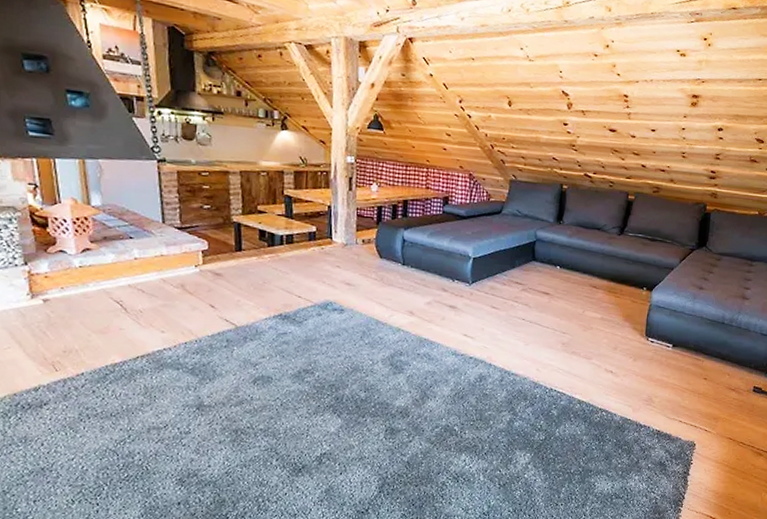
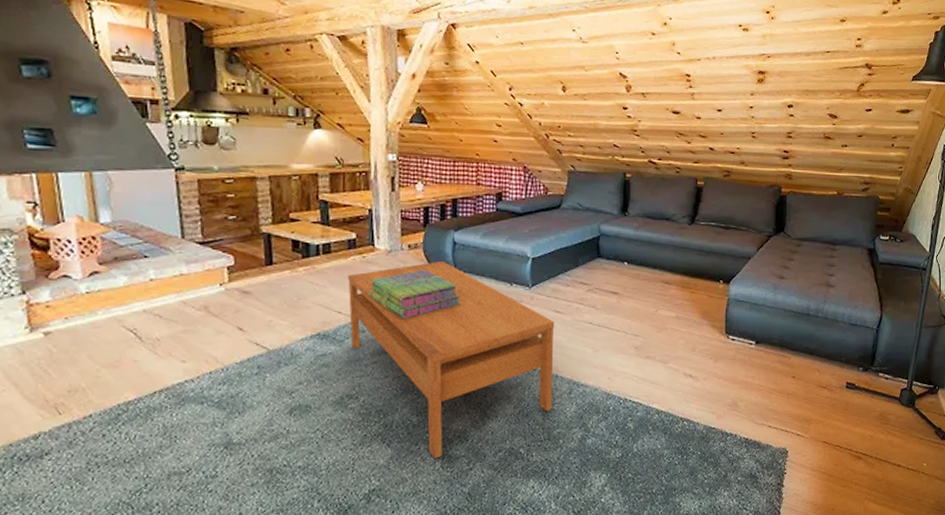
coffee table: none [307,256,491,430] -> present [348,261,555,459]
stack of books: none [326,263,408,307] -> present [369,270,461,320]

